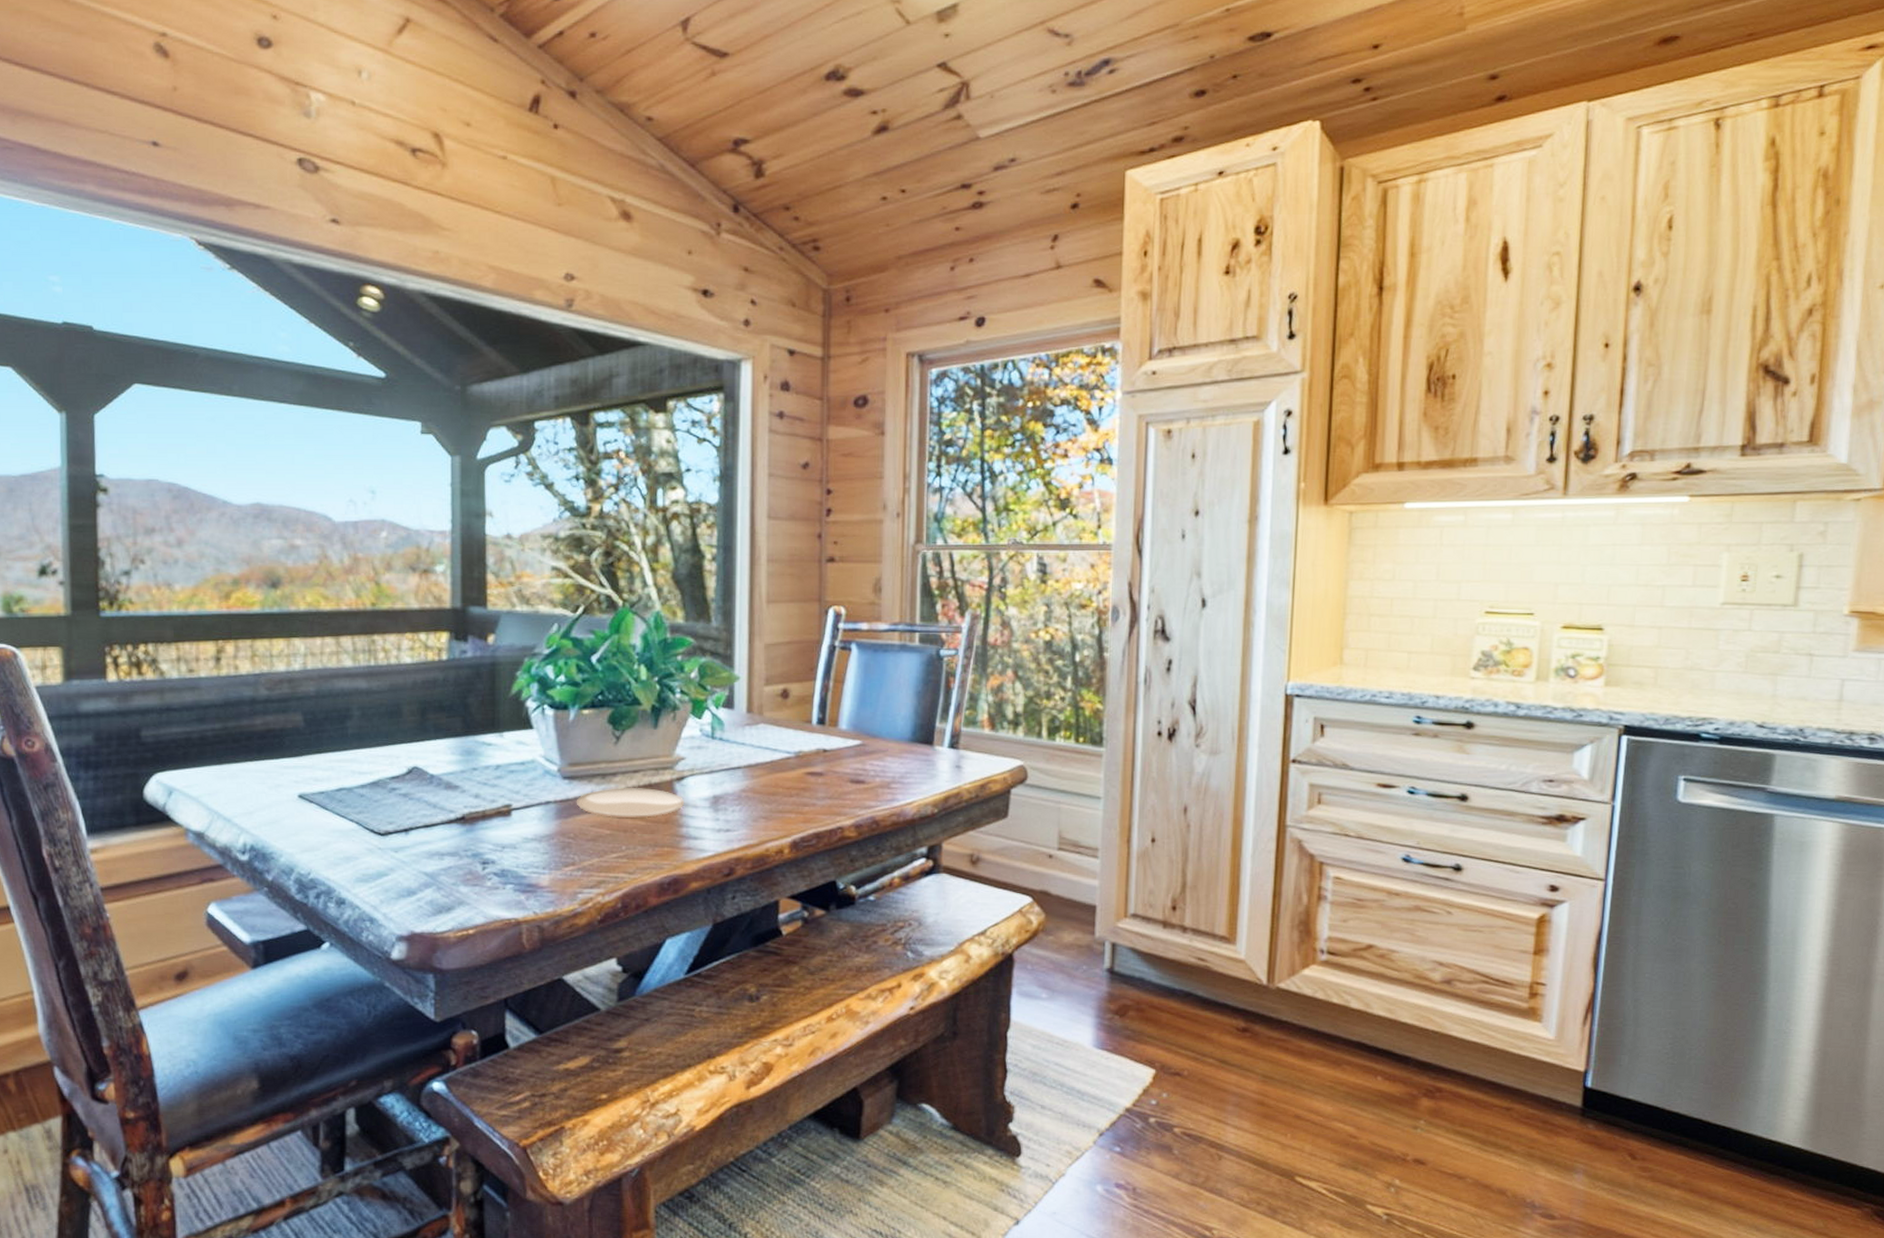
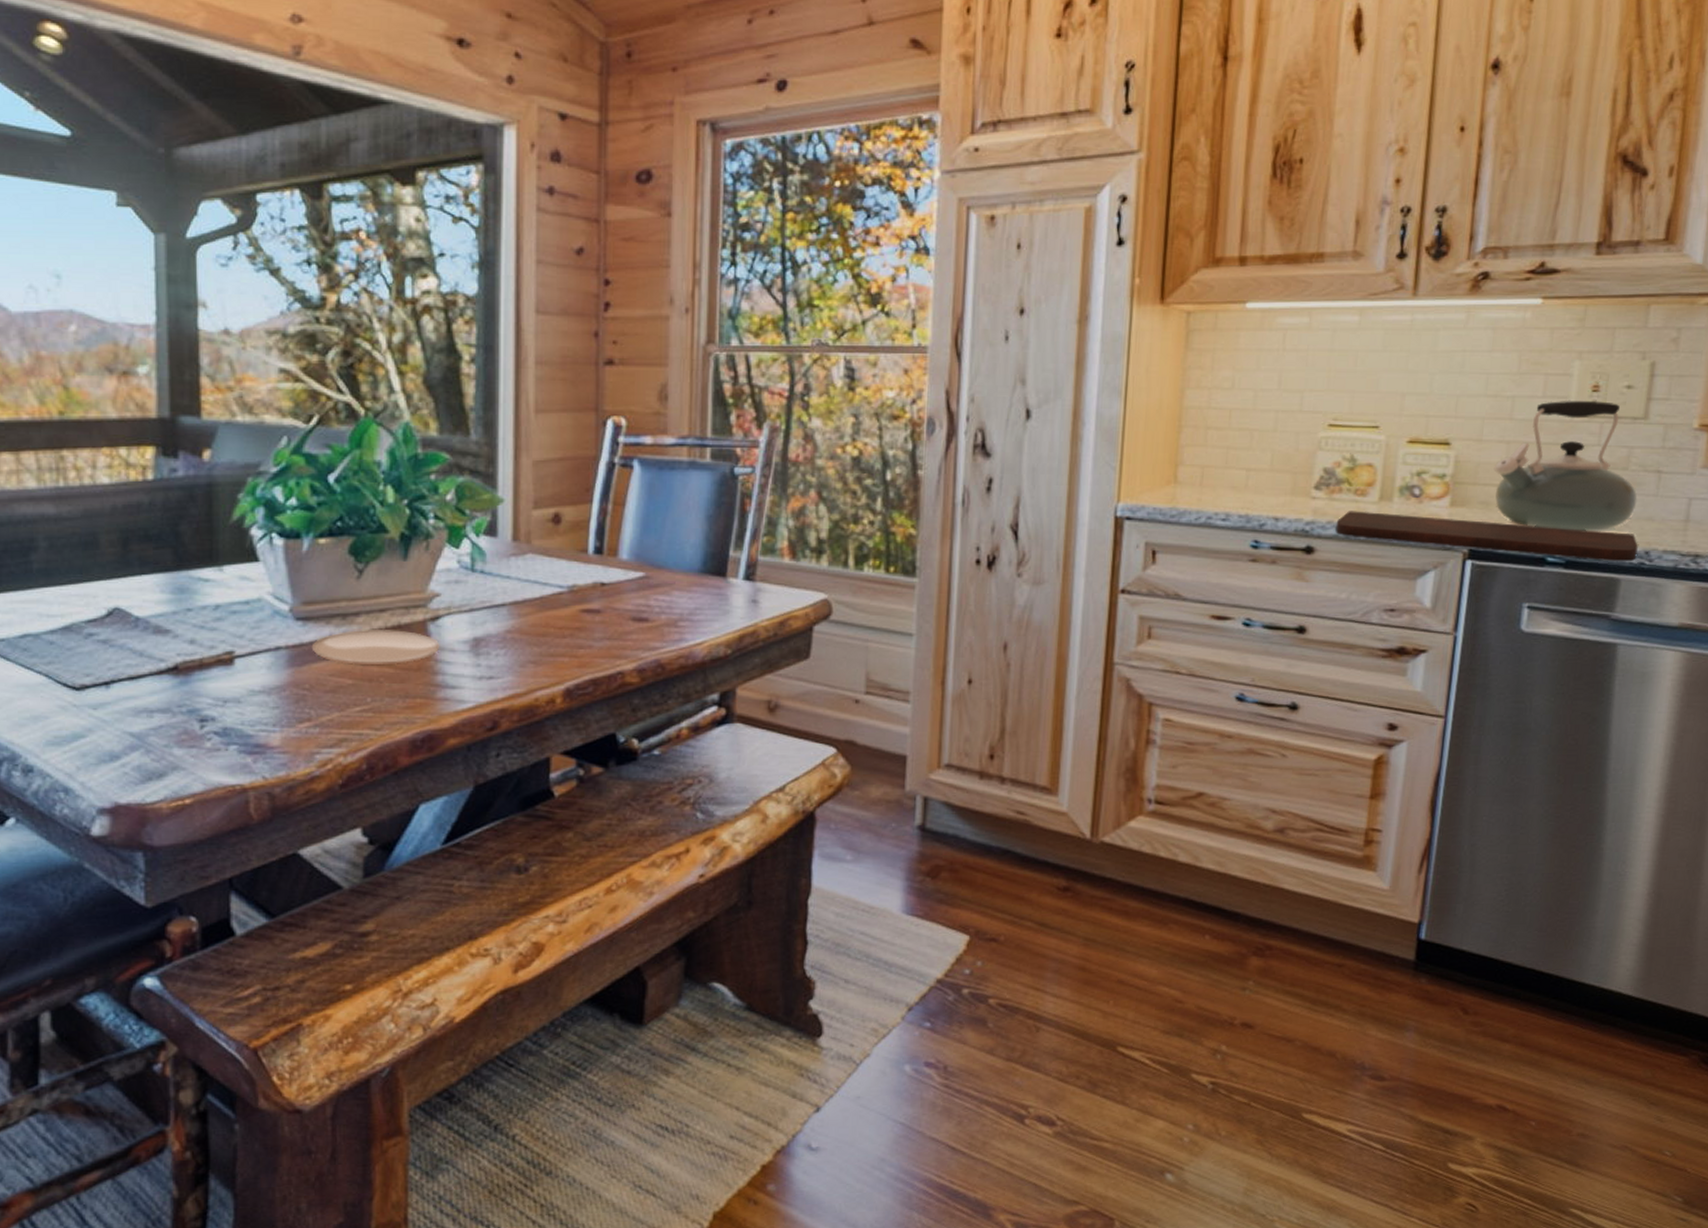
cutting board: none [1494,690,1792,739] -> present [1335,511,1638,562]
kettle: none [1646,588,1790,710] -> present [1493,400,1637,531]

